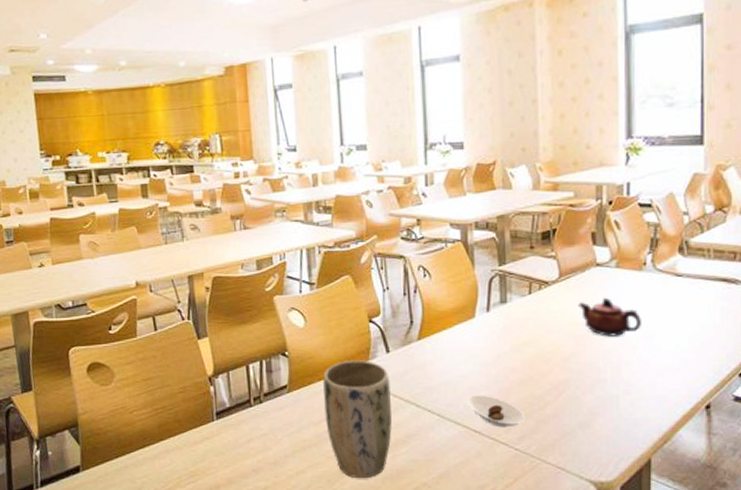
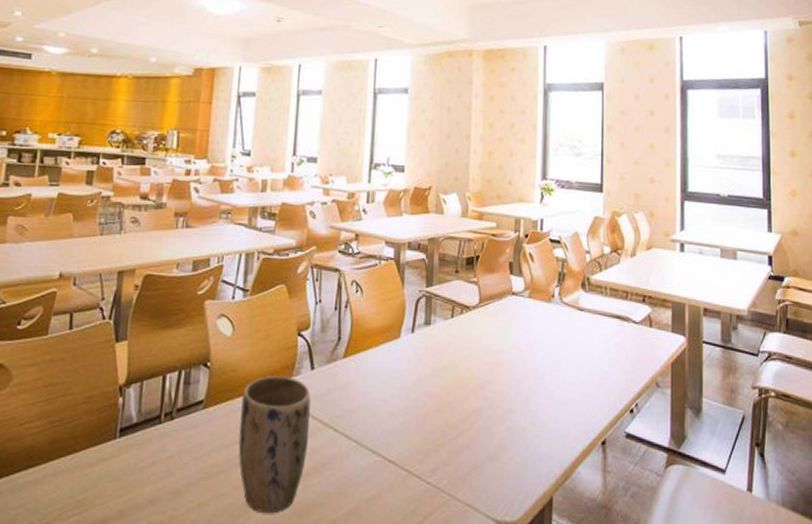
saucer: present [466,395,526,428] -> none [383,420,440,458]
teapot: present [578,297,641,336] -> none [494,326,549,366]

